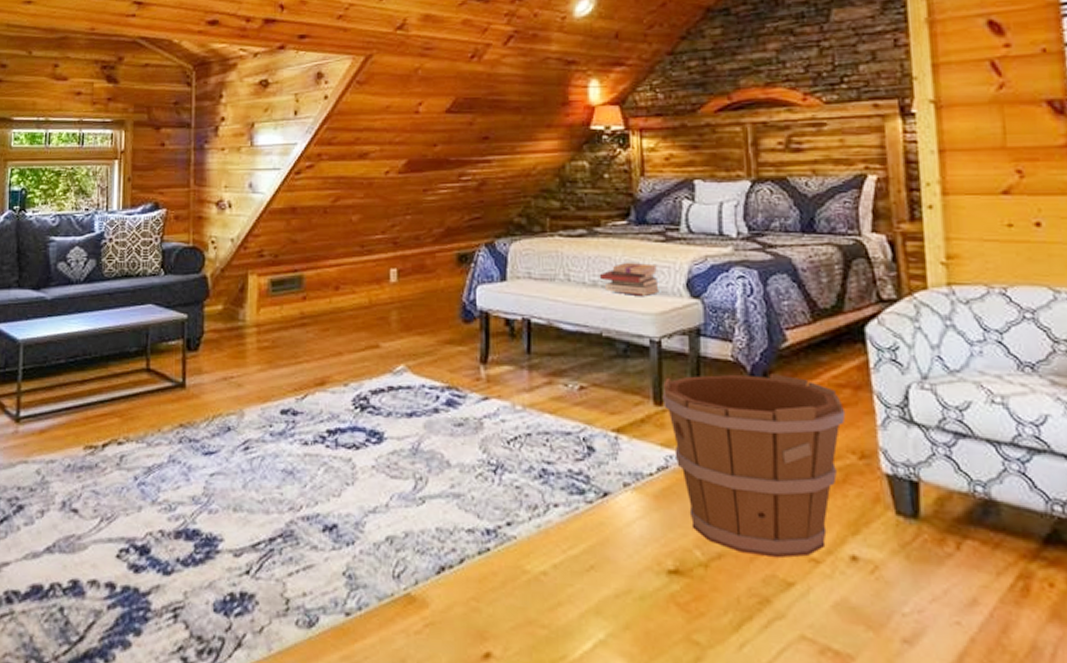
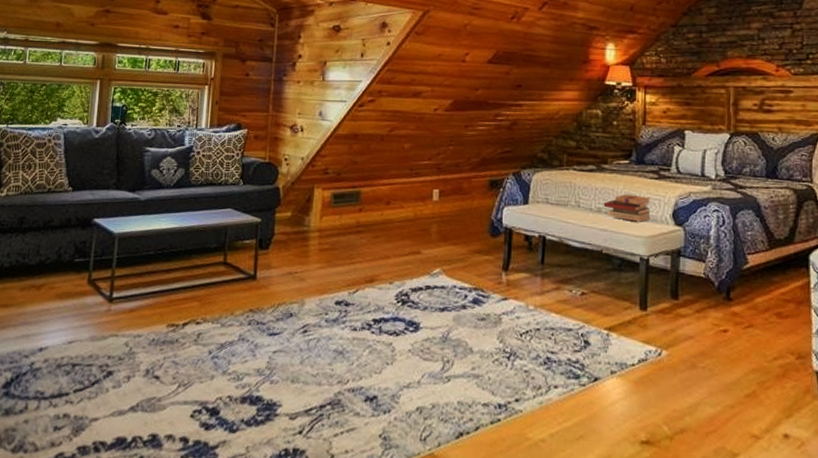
wooden bucket: present [662,373,846,558] -> none [646,287,789,434]

